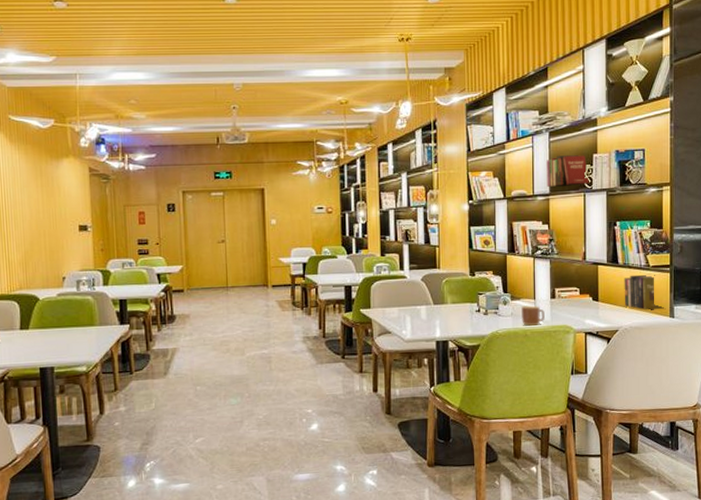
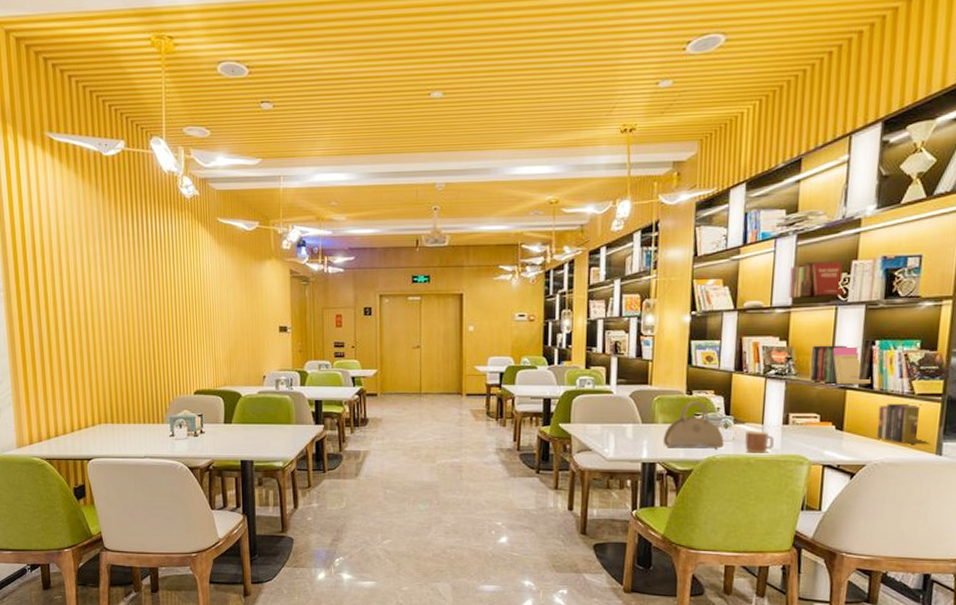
handbag: none [452,281,504,326] -> present [662,401,724,449]
books: none [568,226,616,261] -> present [809,345,871,385]

